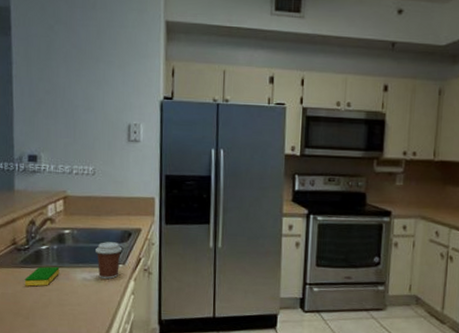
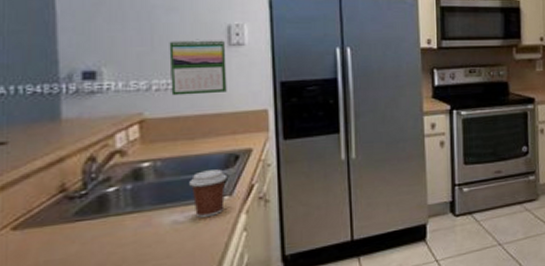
dish sponge: present [24,266,60,287] -> none [81,211,137,246]
calendar: none [85,134,126,181] -> present [169,39,227,96]

